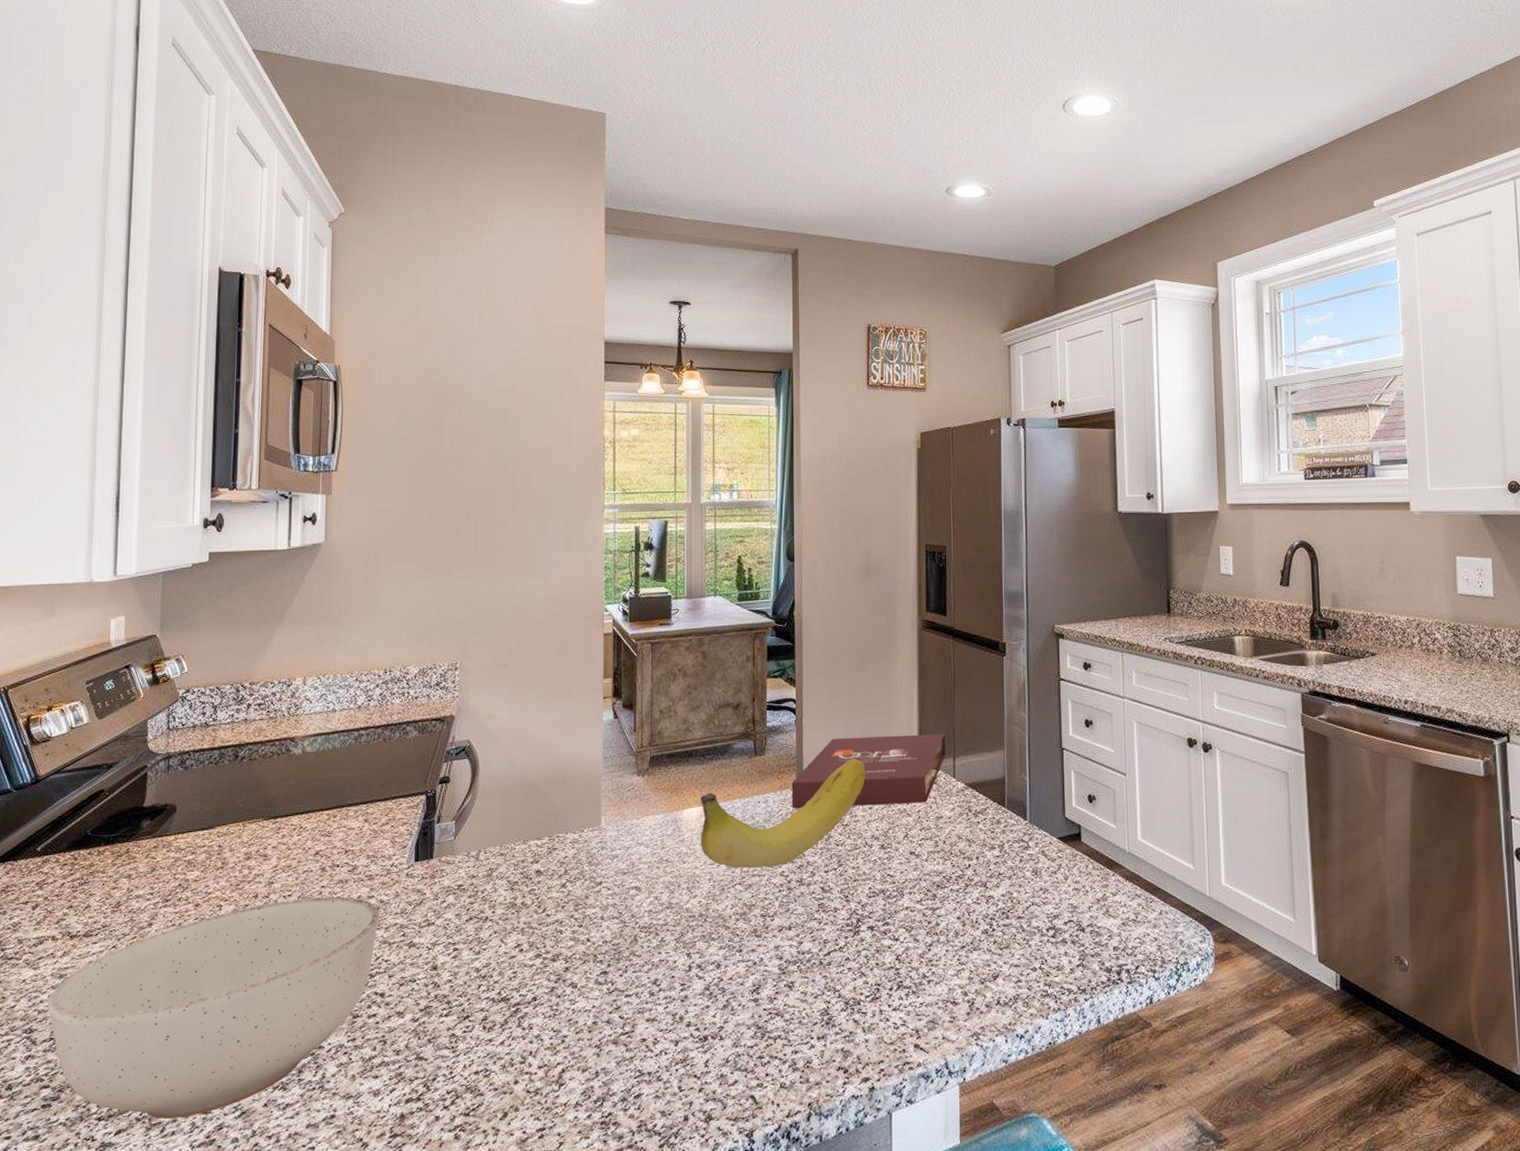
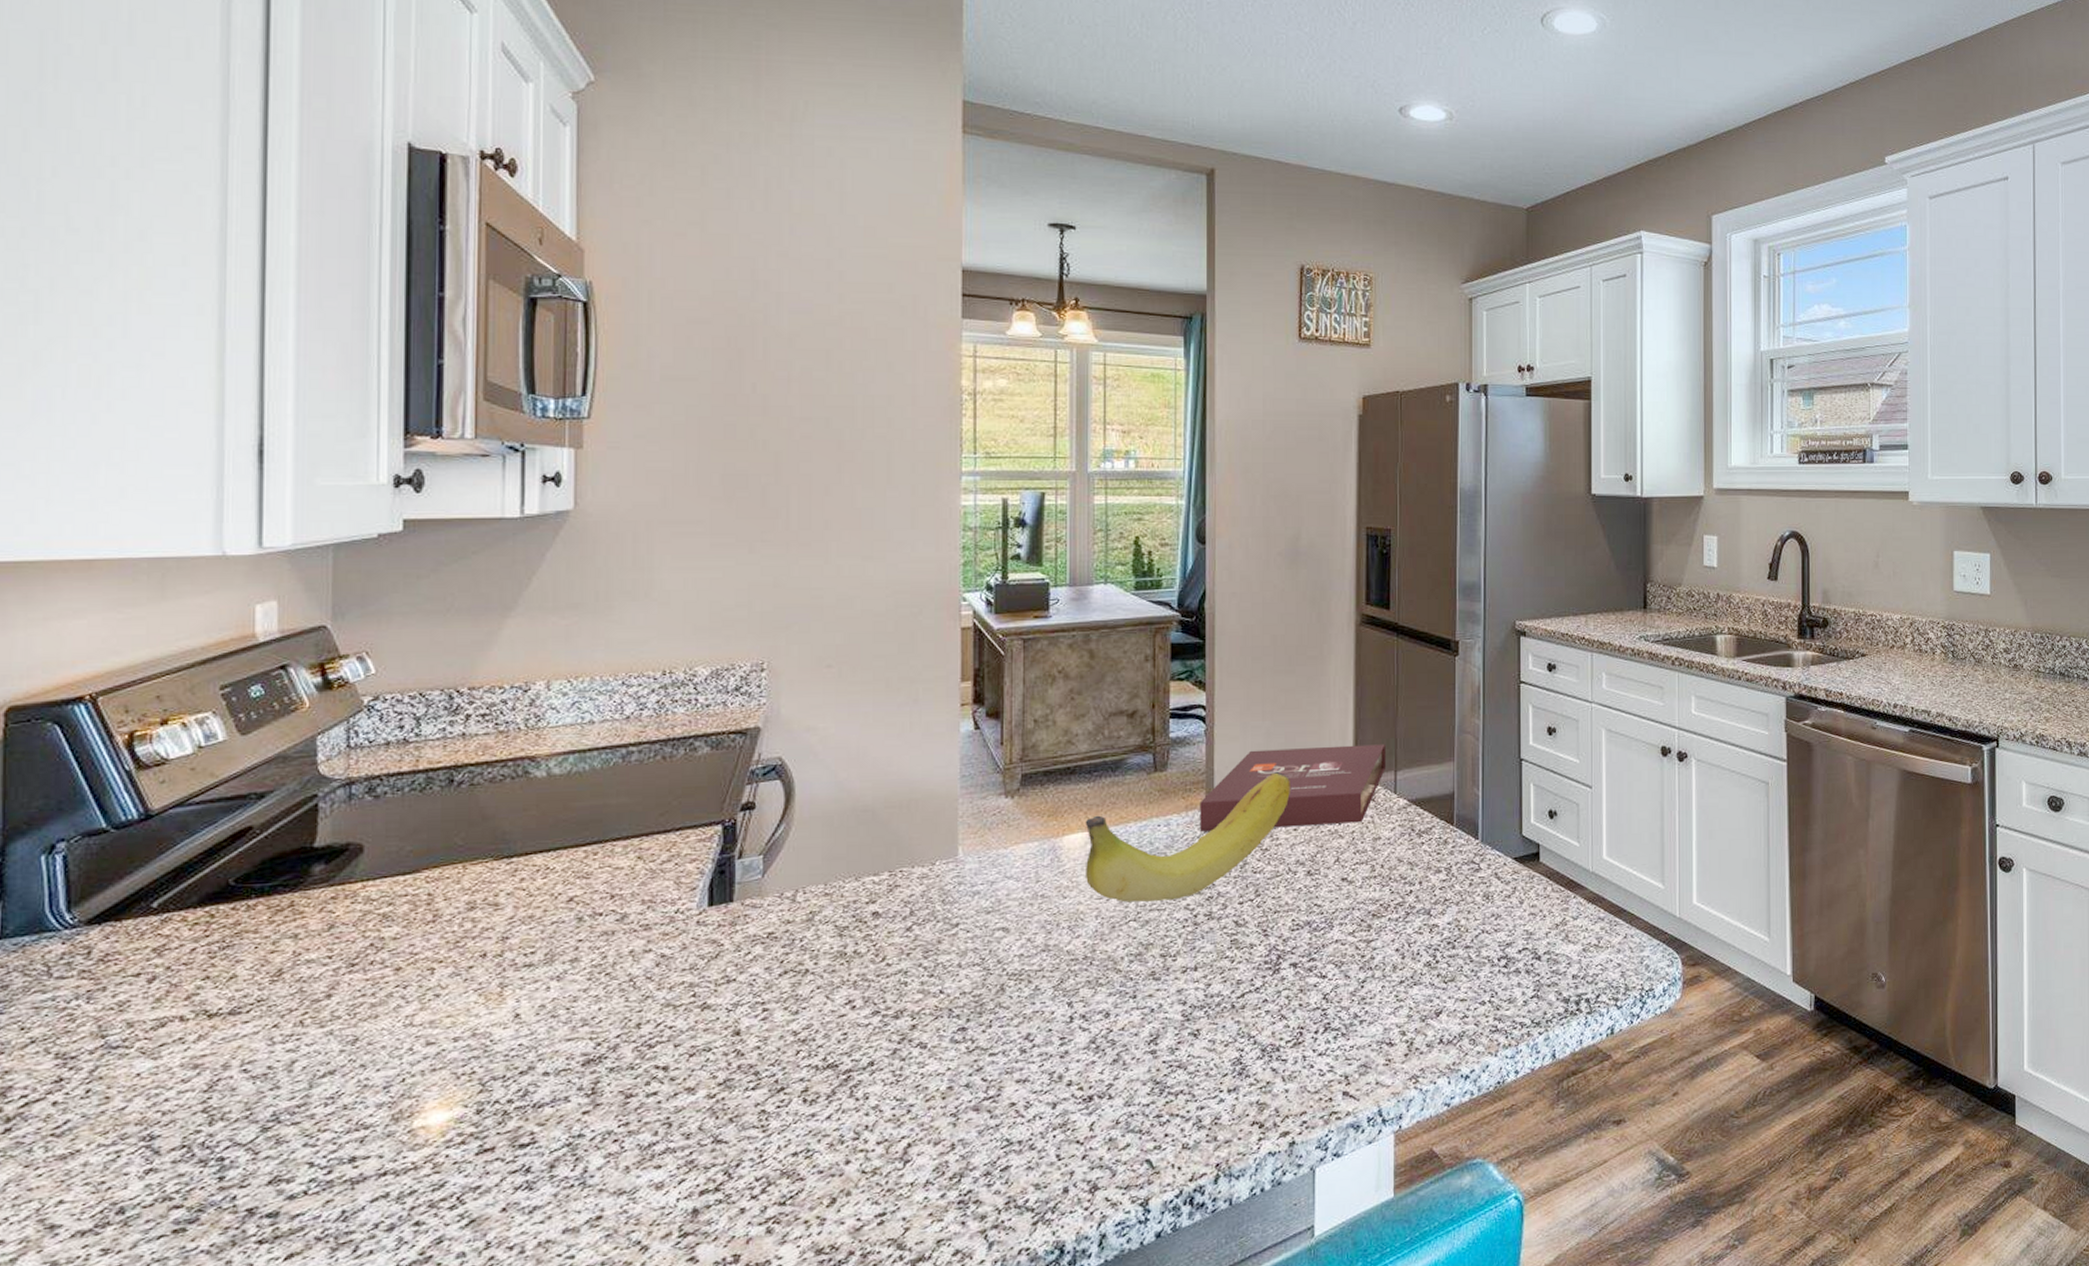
bowl: present [47,896,380,1119] -> none [176,952,660,1236]

